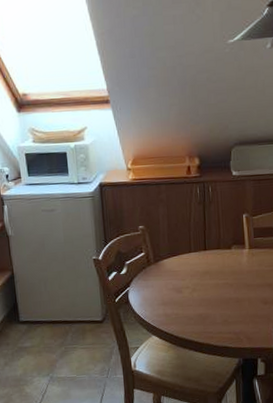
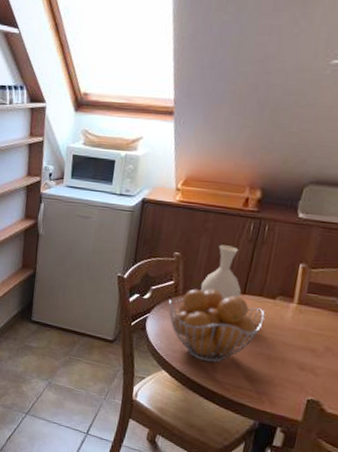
fruit basket: none [143,251,227,318] -> present [168,288,265,363]
vase: none [167,210,203,259] -> present [200,245,242,300]

